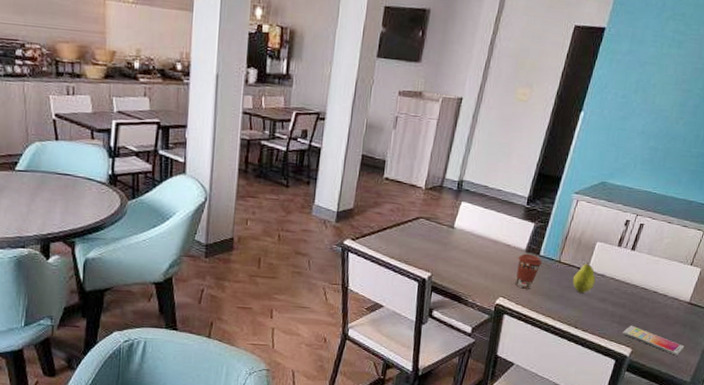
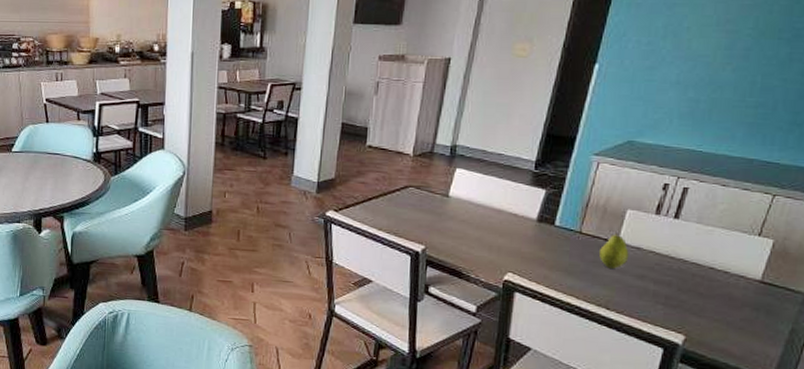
coffee cup: present [515,253,542,289] -> none [527,223,559,264]
smartphone: present [622,325,685,356] -> none [669,307,759,346]

